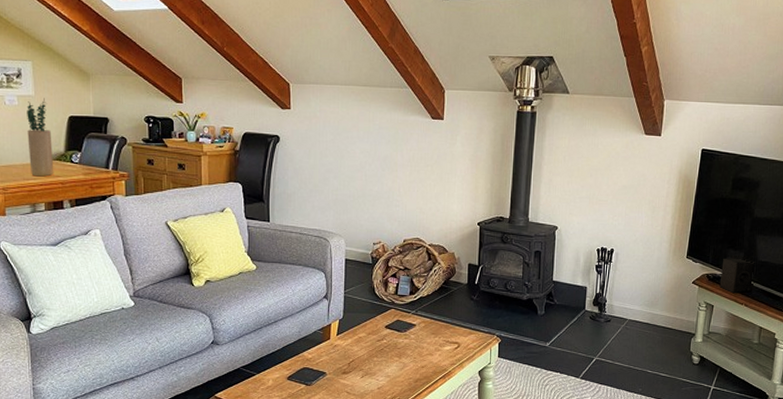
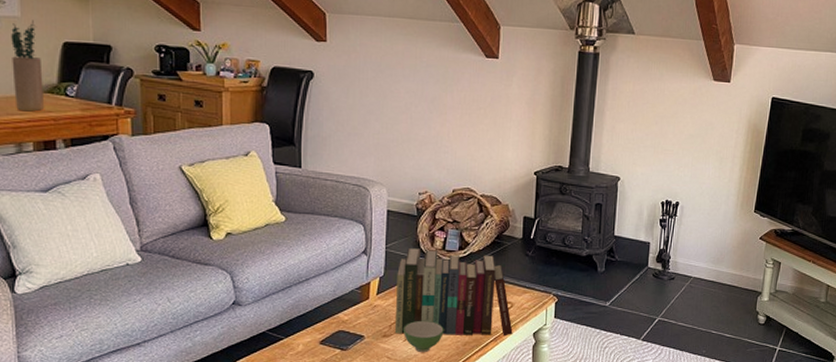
books: none [353,292,460,373] -> present [394,247,513,335]
bowl: none [360,358,398,389] -> present [402,320,445,353]
studio monitor: present [719,258,756,293] -> none [787,212,824,249]

